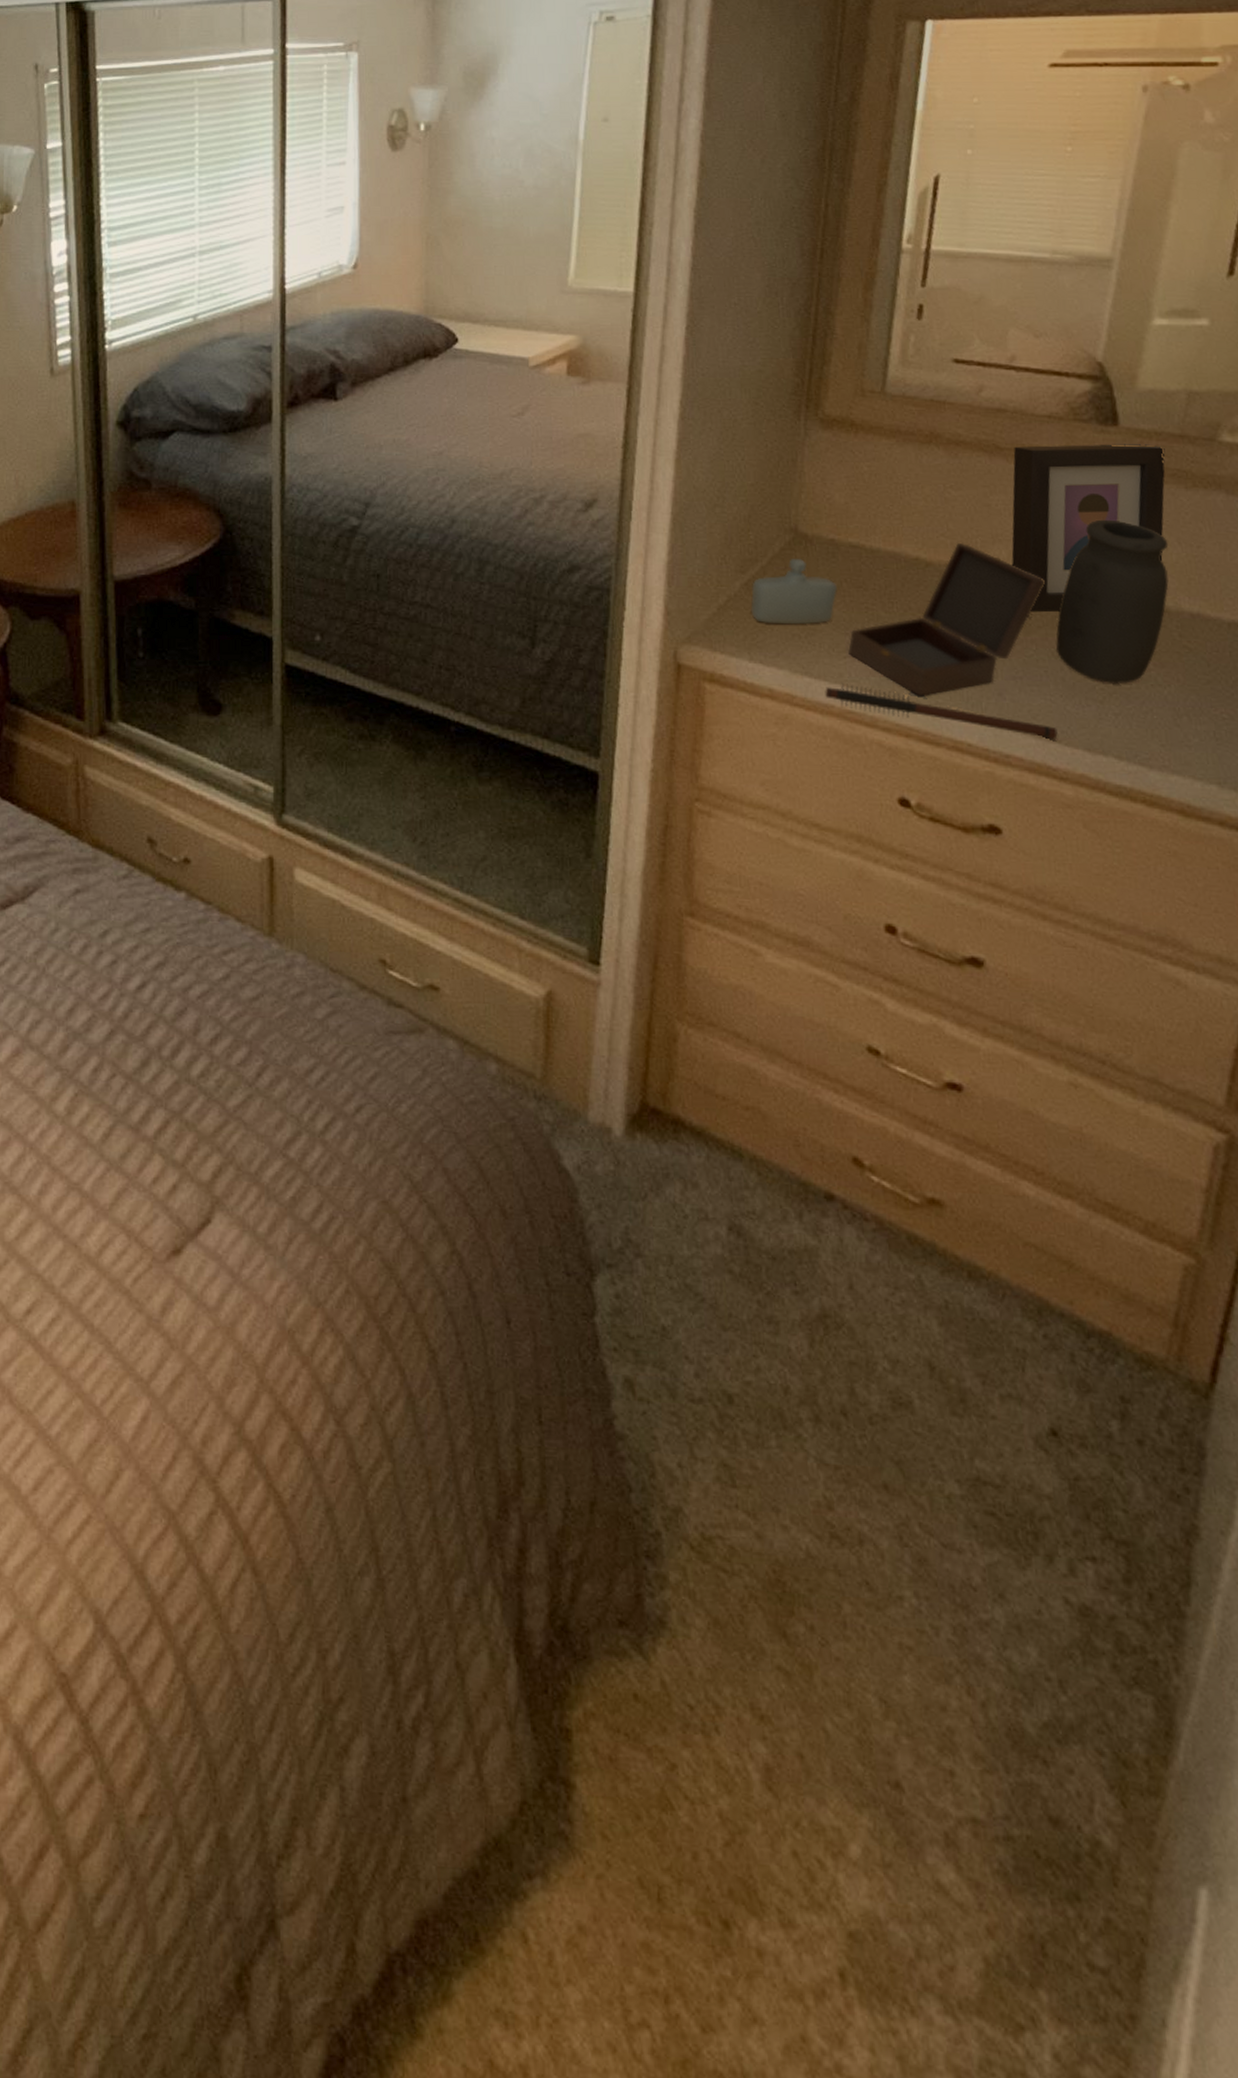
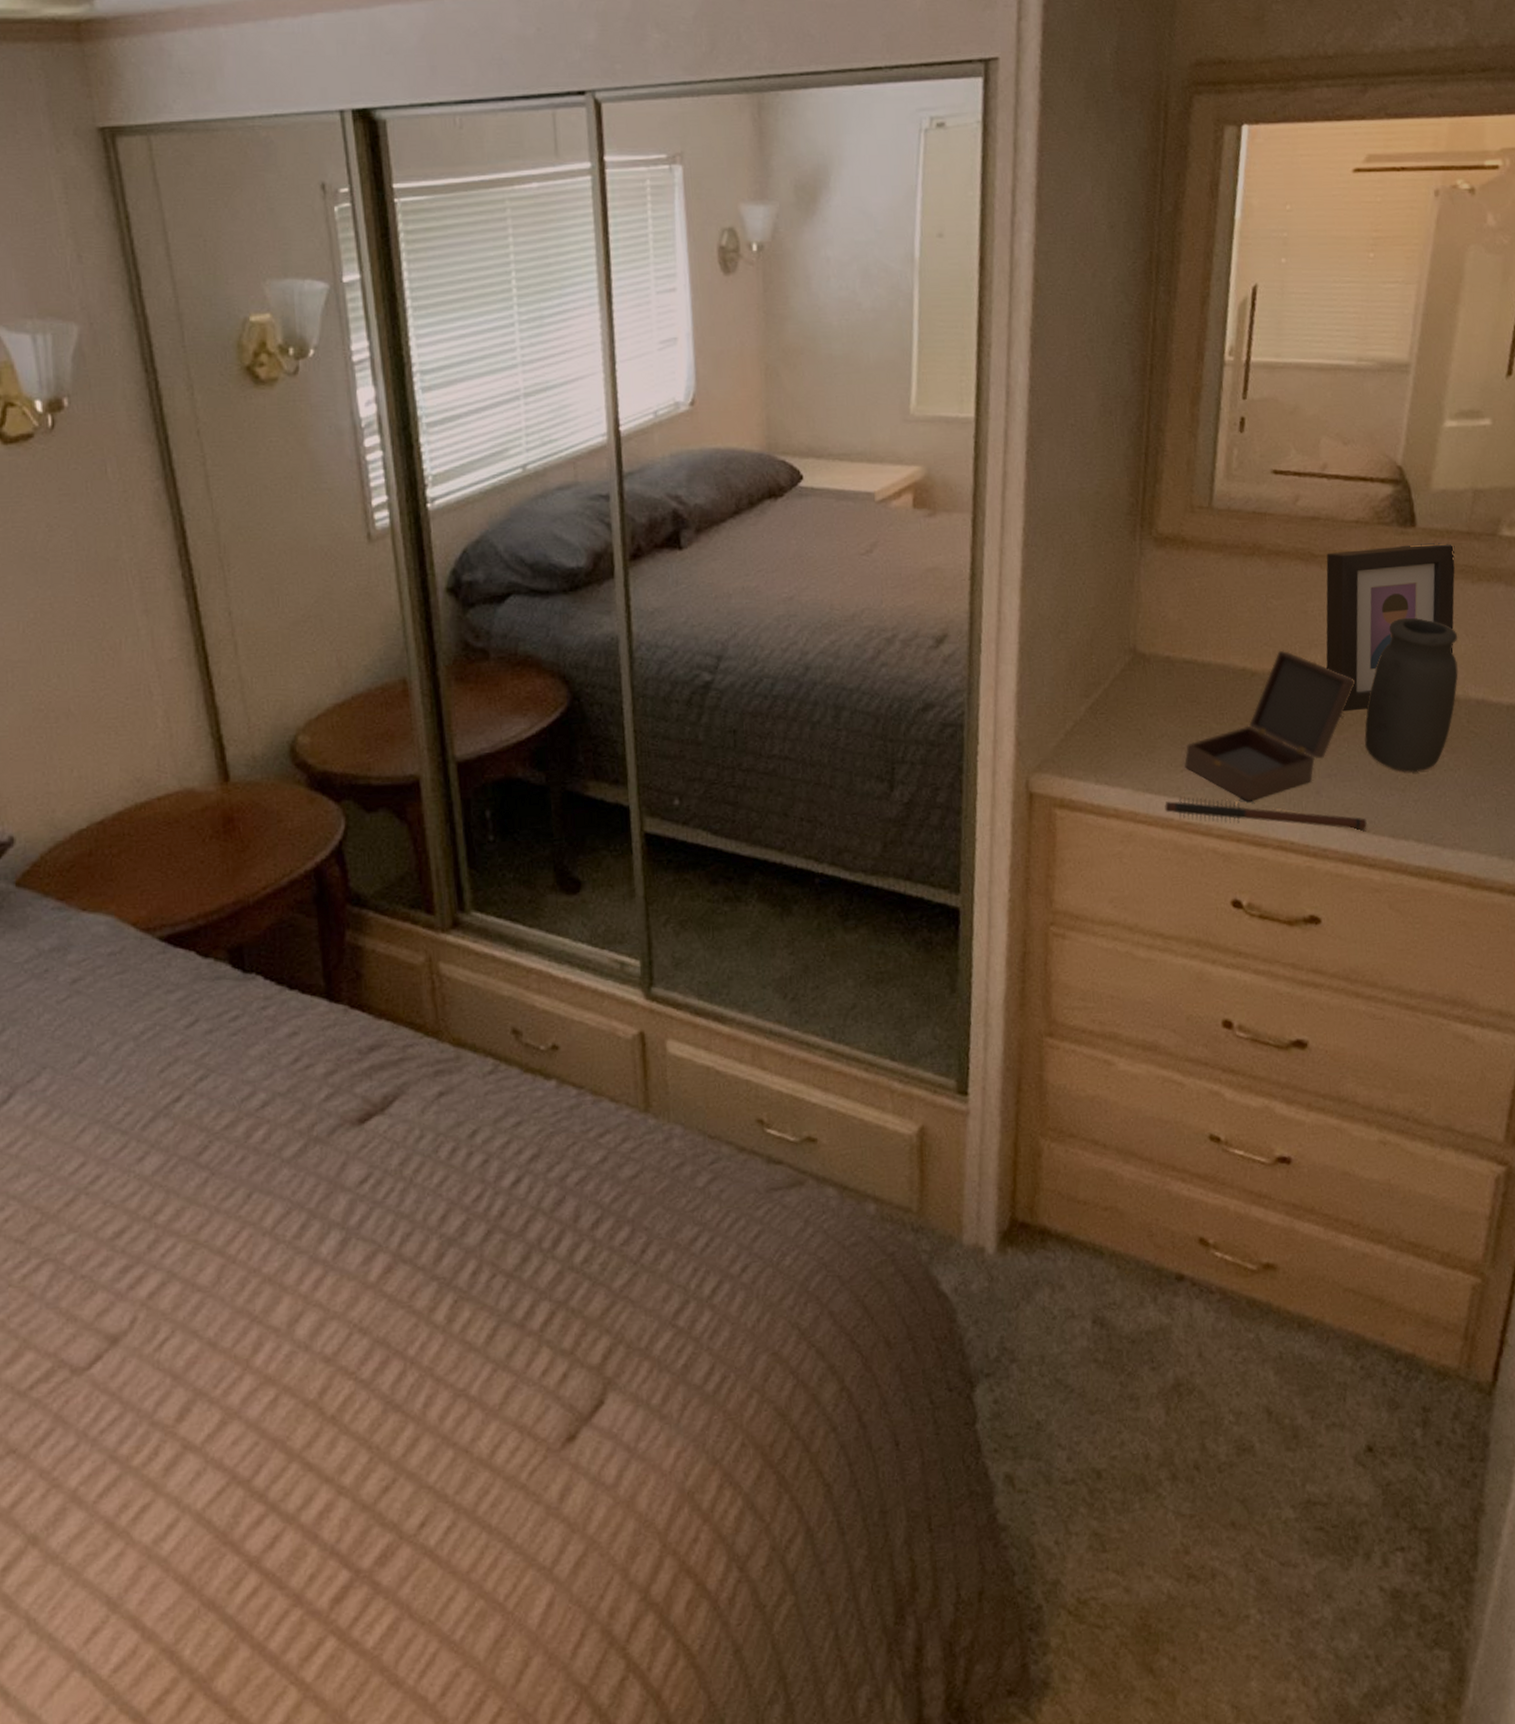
perfume bottle: present [750,558,837,625] -> none [1095,677,1174,745]

